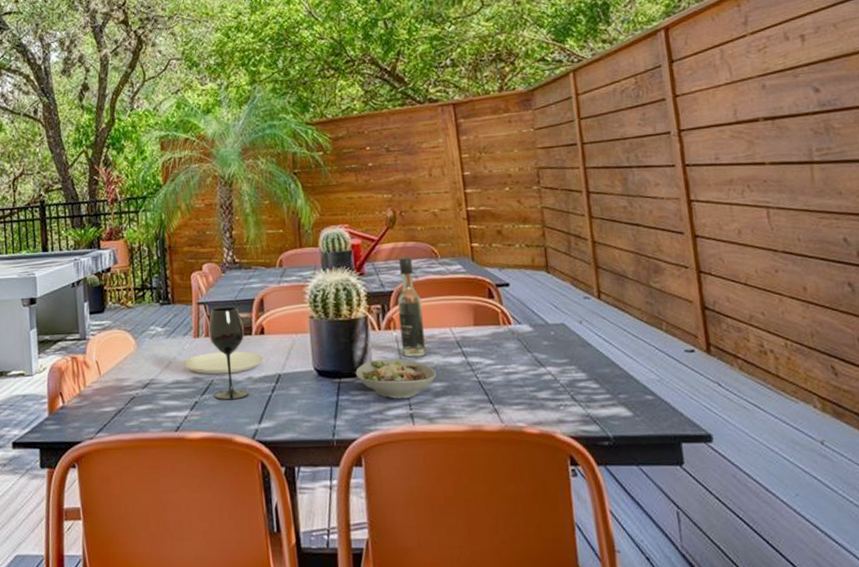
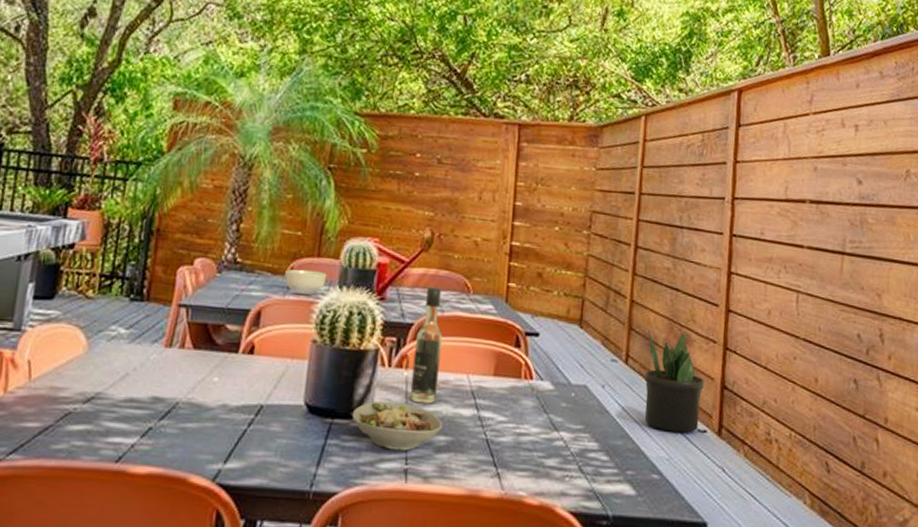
plate: present [183,351,263,375] -> none [144,368,246,398]
wineglass: present [208,306,249,400] -> none [175,313,231,431]
bowl: none [275,259,311,282] -> present [284,269,327,296]
planter: none [615,263,685,356] -> present [644,330,704,433]

